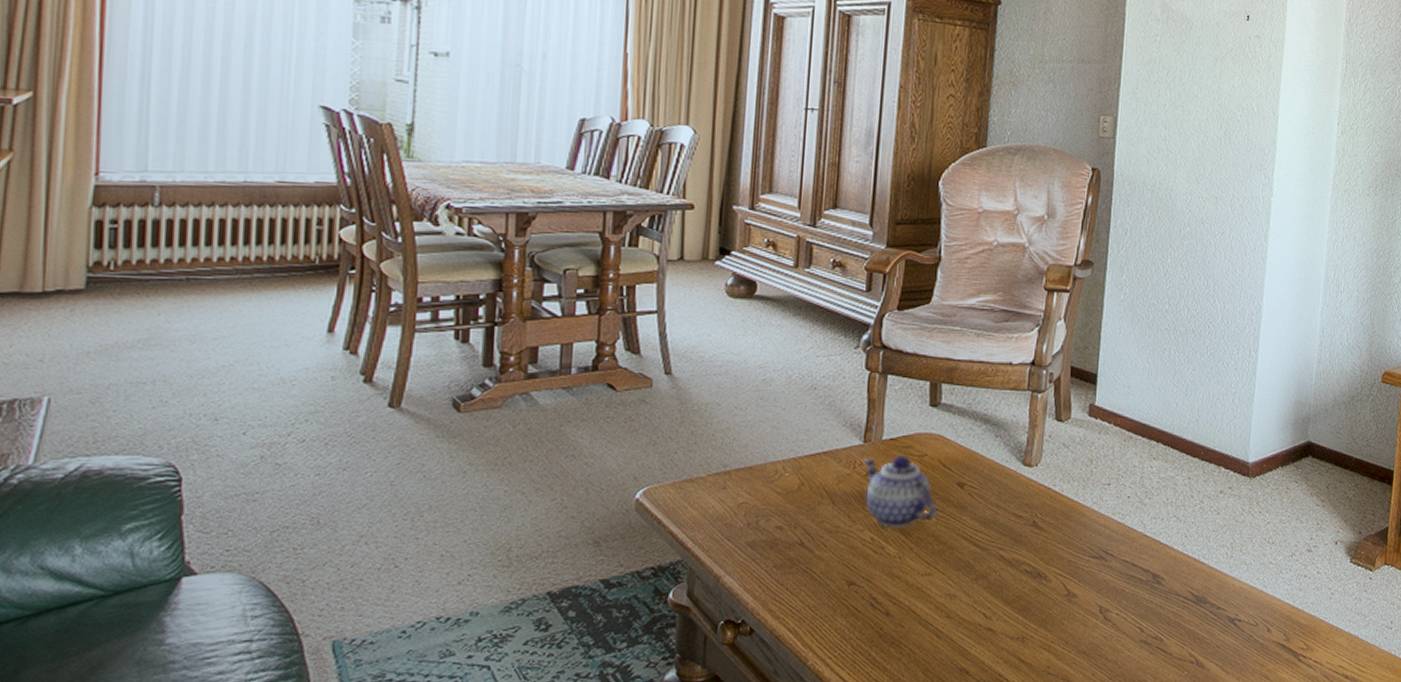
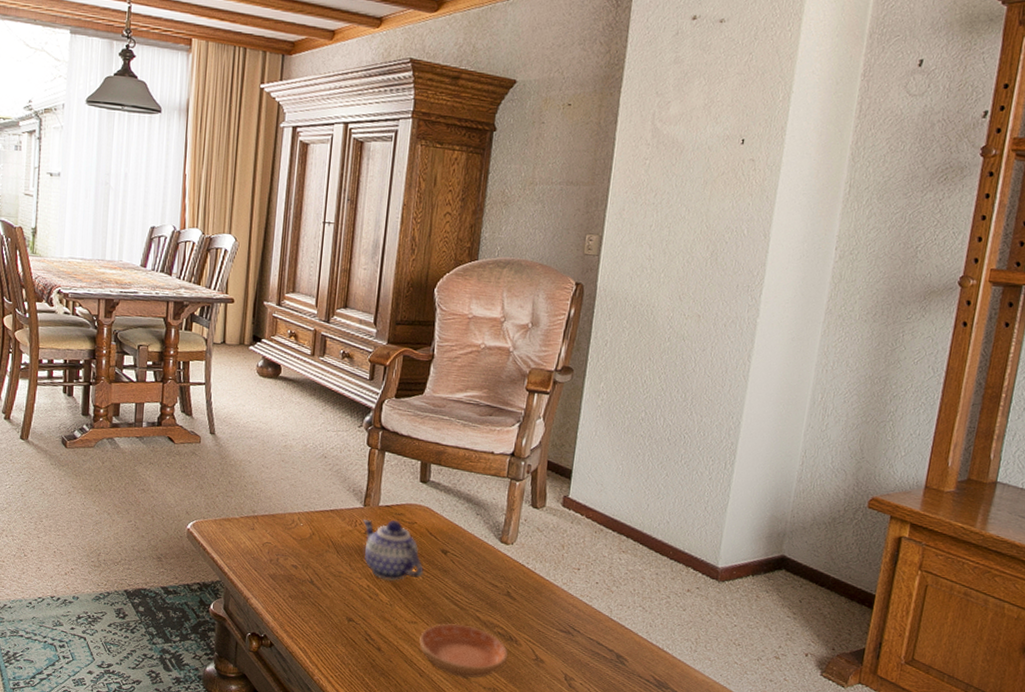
saucer: none [935,567,1036,630] -> present [419,623,508,678]

